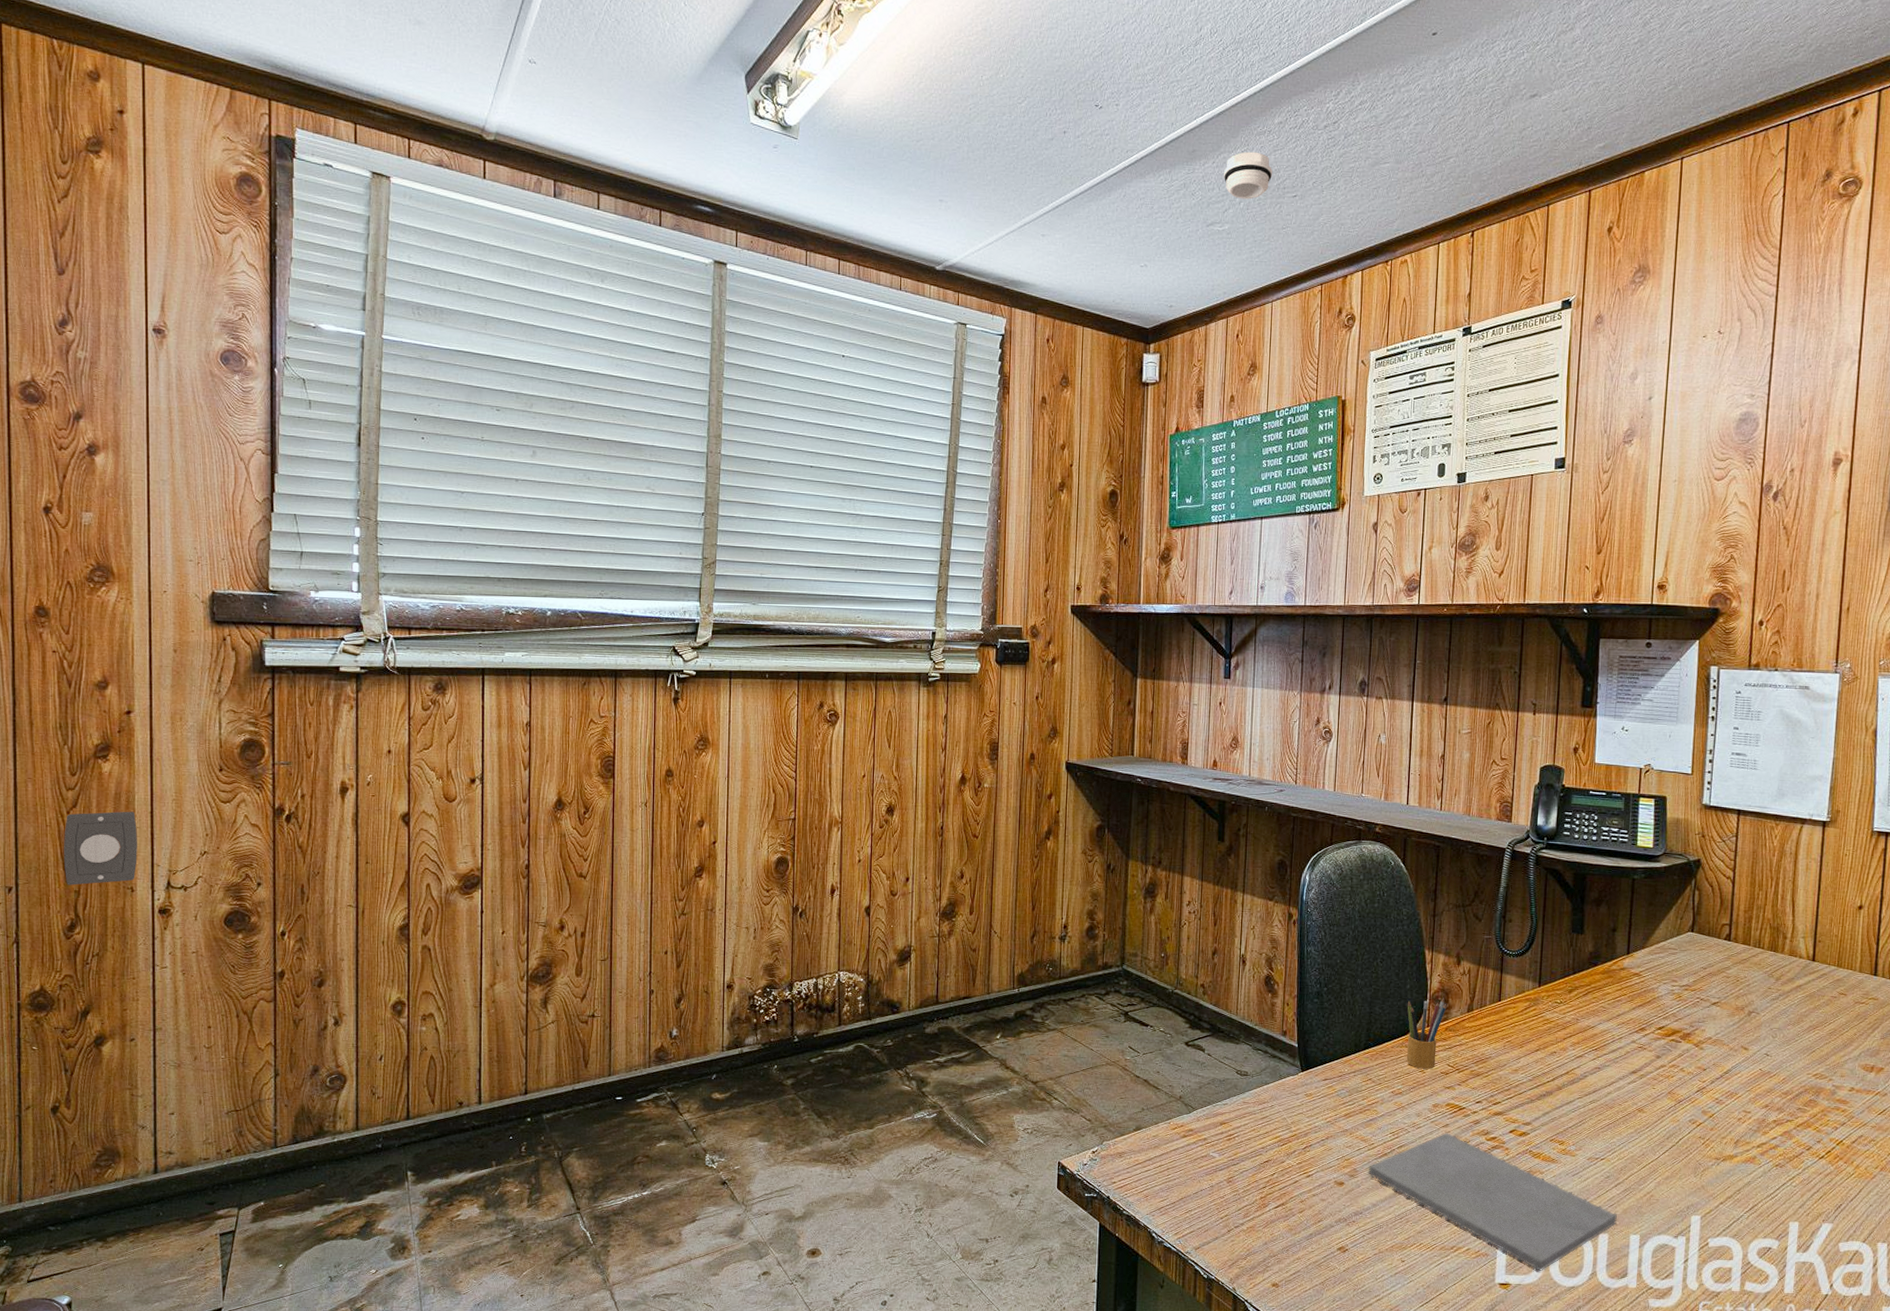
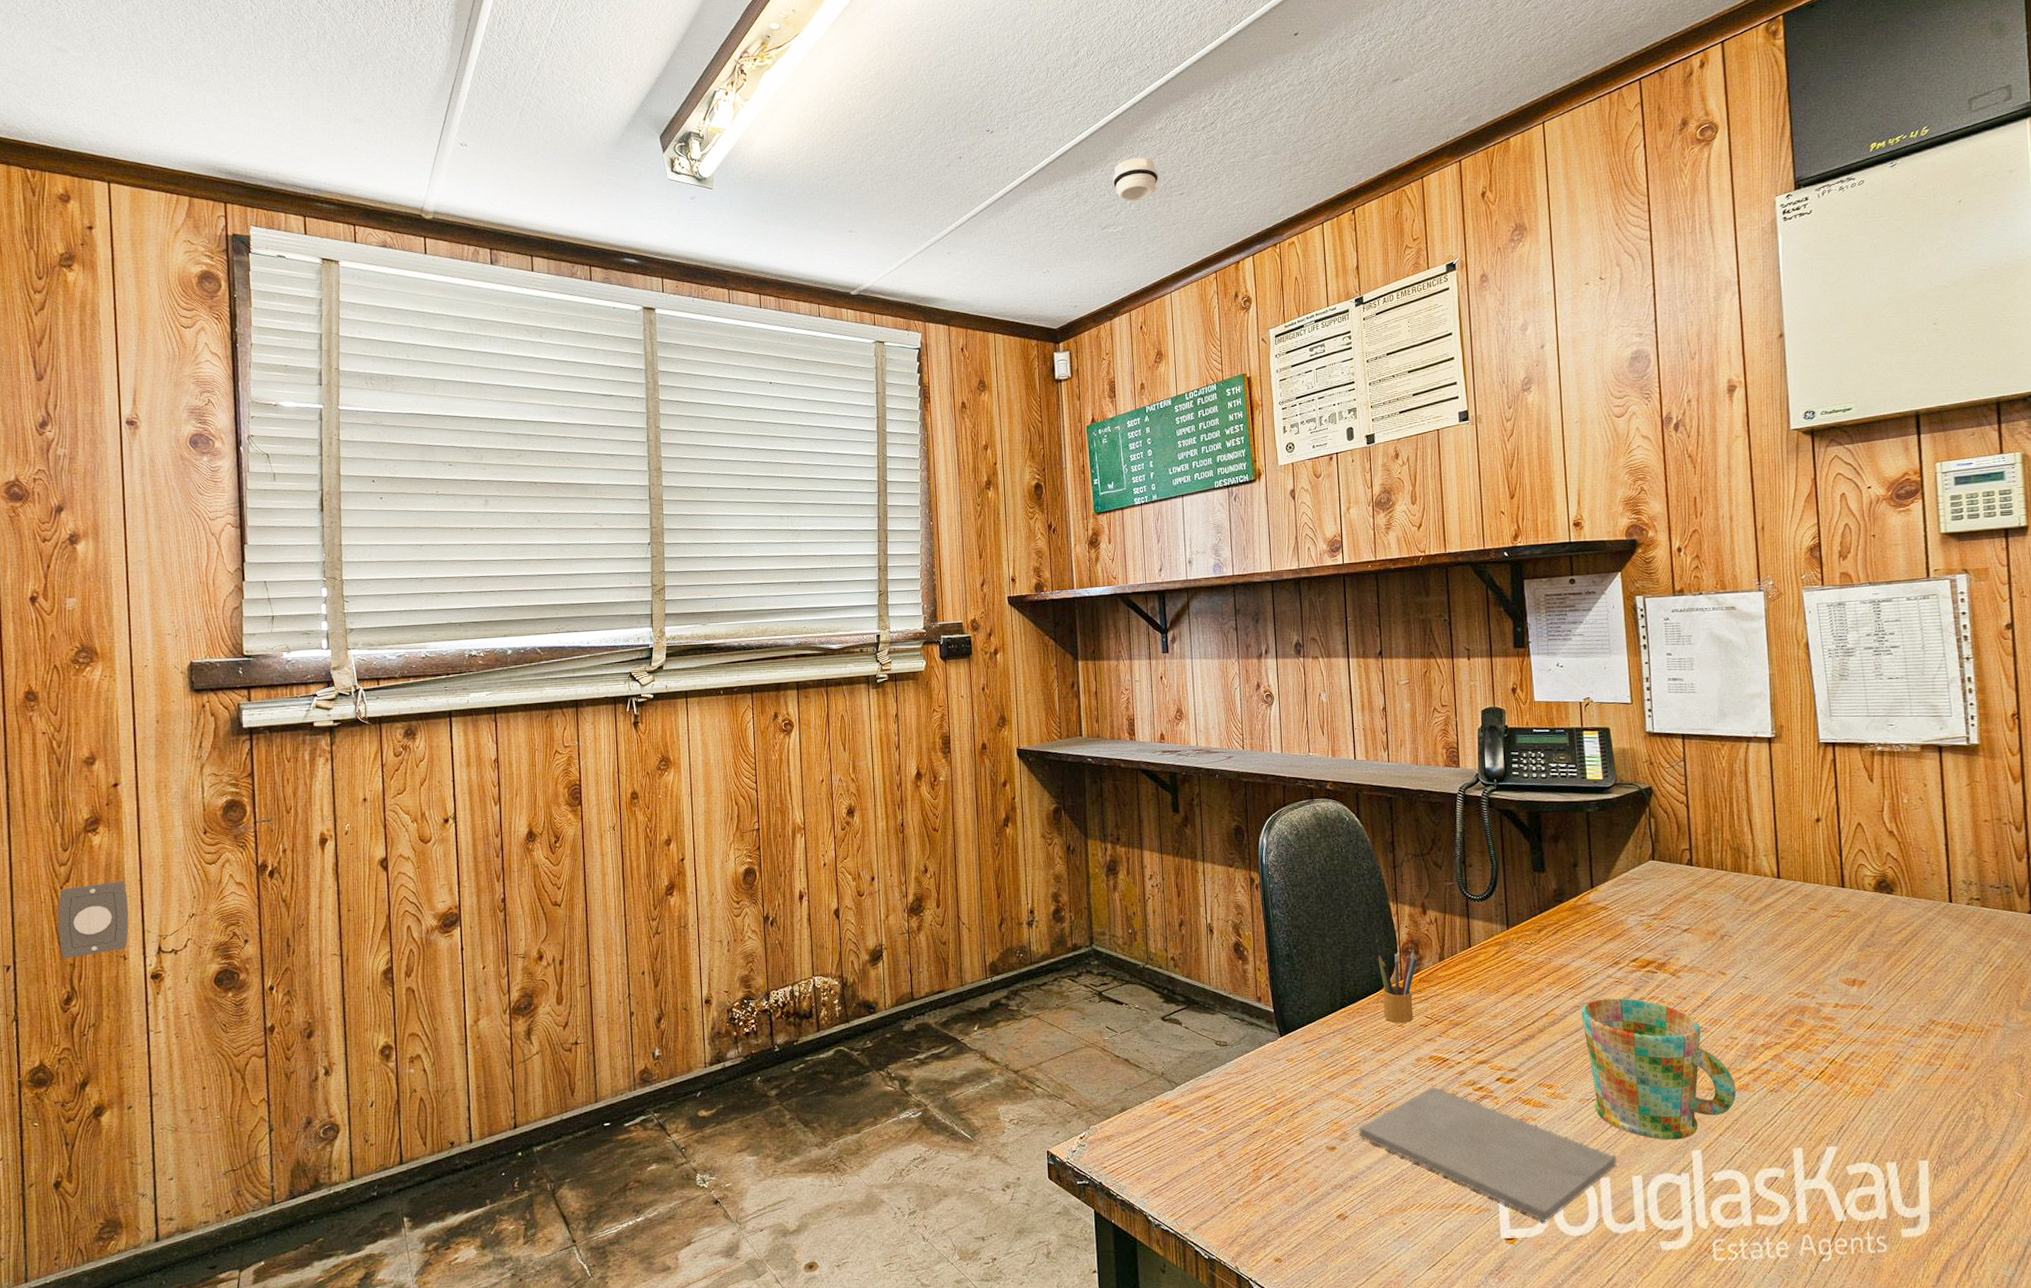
mug: none [1601,1063,1743,1204] -> present [1581,998,1737,1140]

